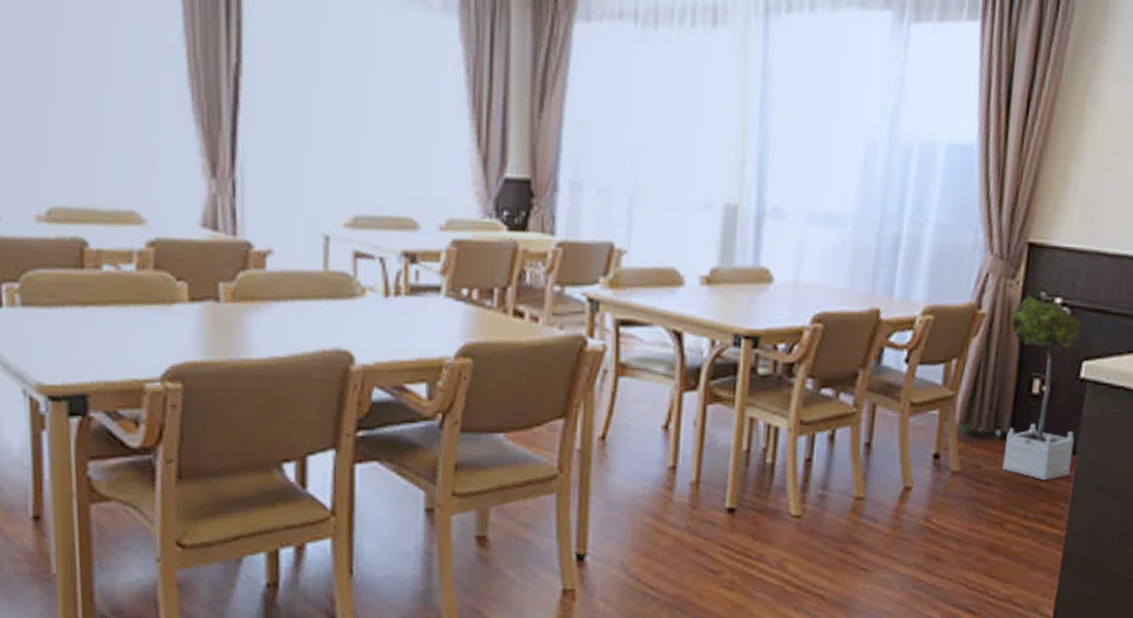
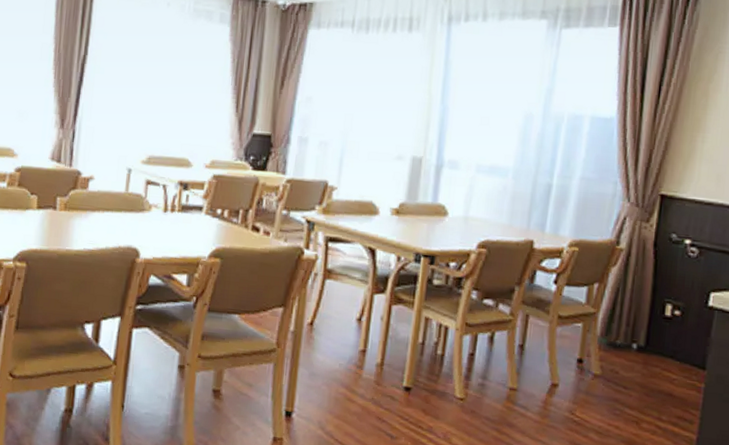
potted tree: present [1002,295,1083,480] -> none [638,236,710,389]

